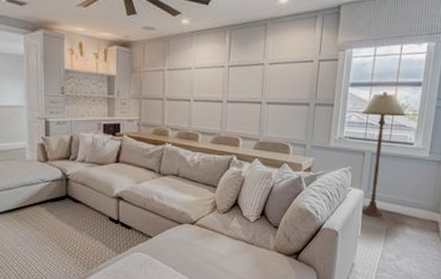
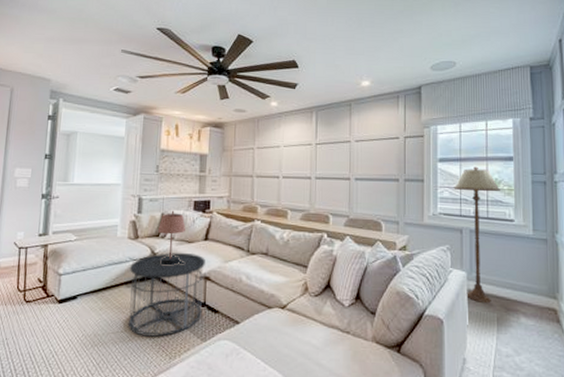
side table: none [41,174,117,252] -> present [127,253,205,338]
table lamp: none [68,133,97,187] -> present [158,210,185,266]

